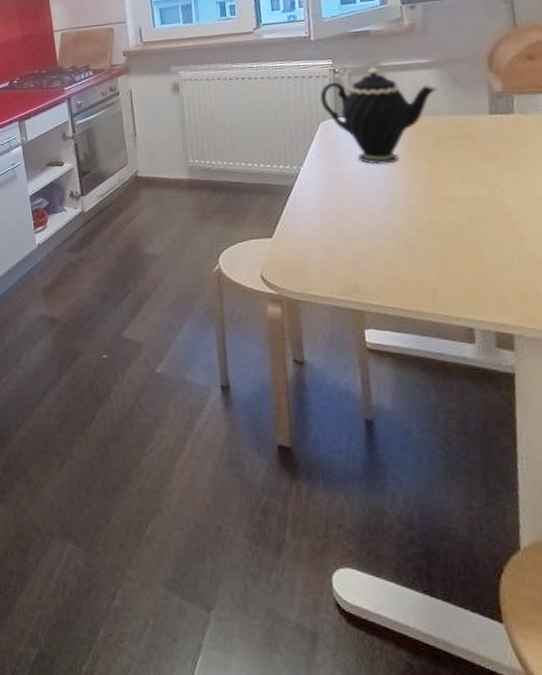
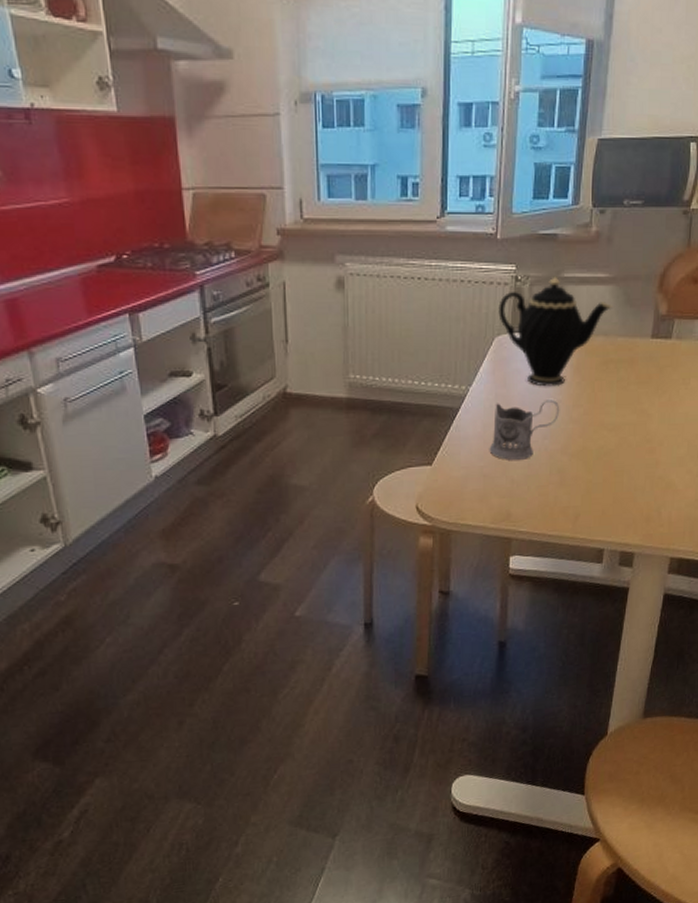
tea glass holder: none [327,176,398,234] -> present [489,399,559,460]

